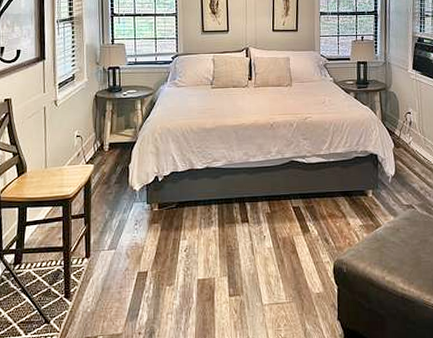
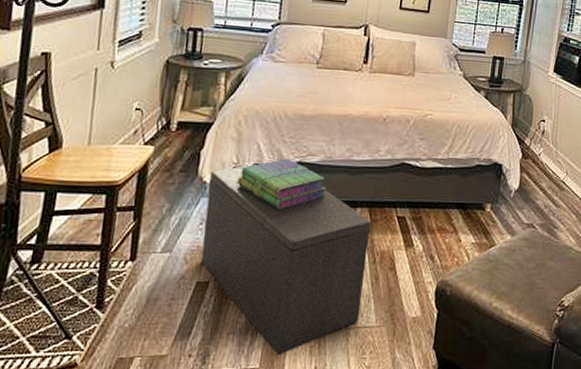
bench: none [138,174,272,331] -> present [201,166,372,356]
stack of books: none [160,165,231,209] -> present [237,158,326,210]

